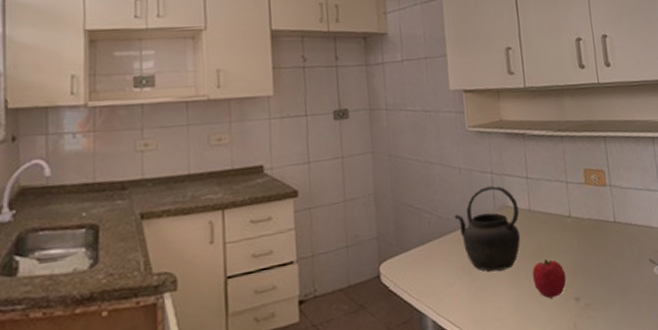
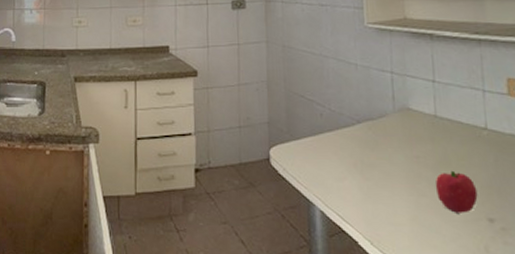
kettle: present [454,186,521,272] -> none [348,86,423,174]

